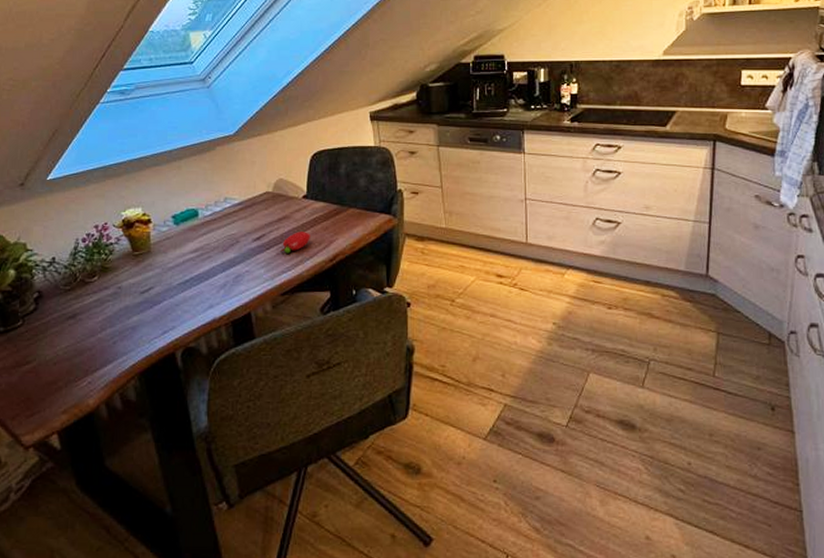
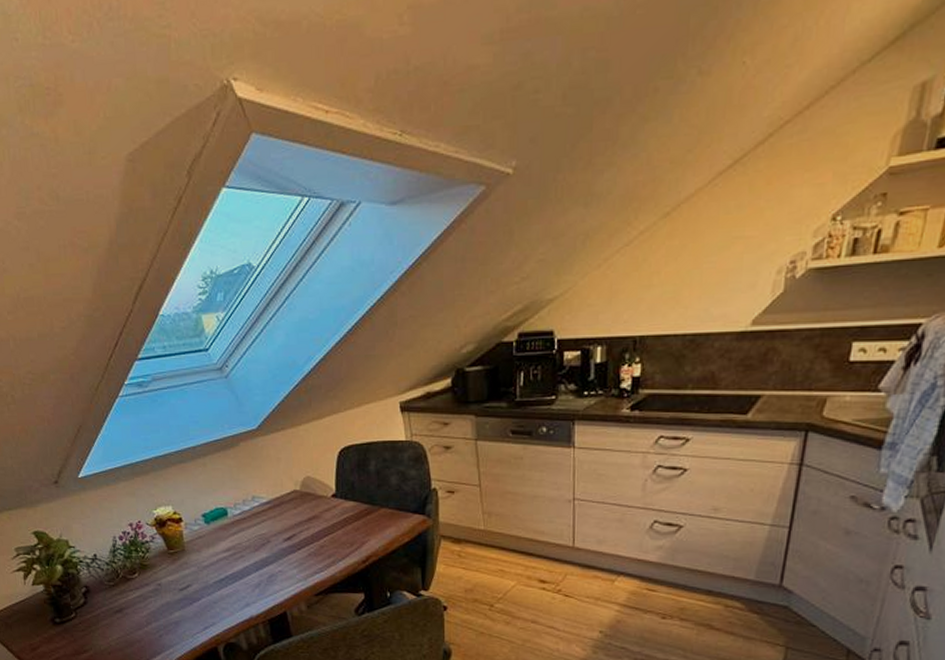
fruit: present [281,232,310,253] -> none [312,532,341,554]

